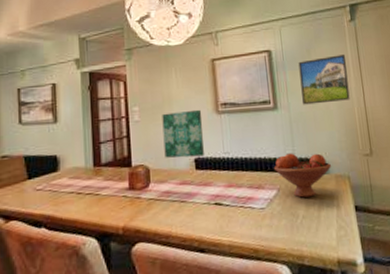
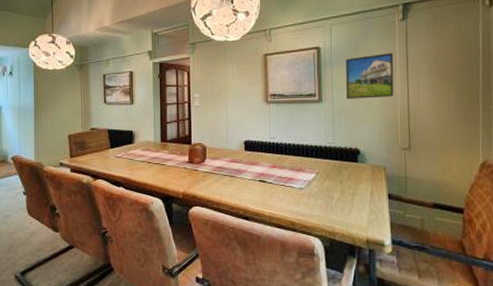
wall art: present [162,109,204,158] -> none [218,98,254,140]
fruit bowl: present [273,153,332,198] -> none [314,142,370,182]

